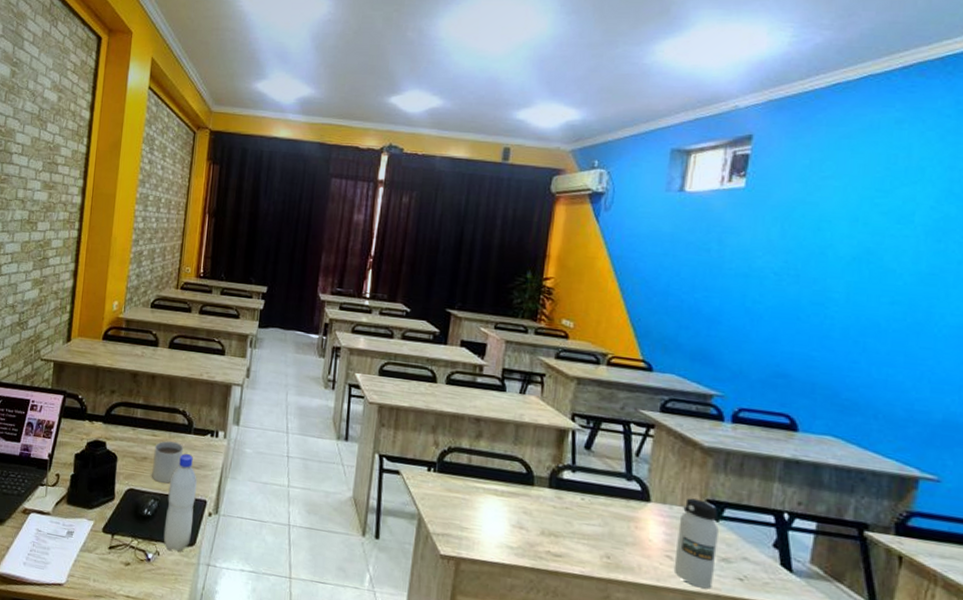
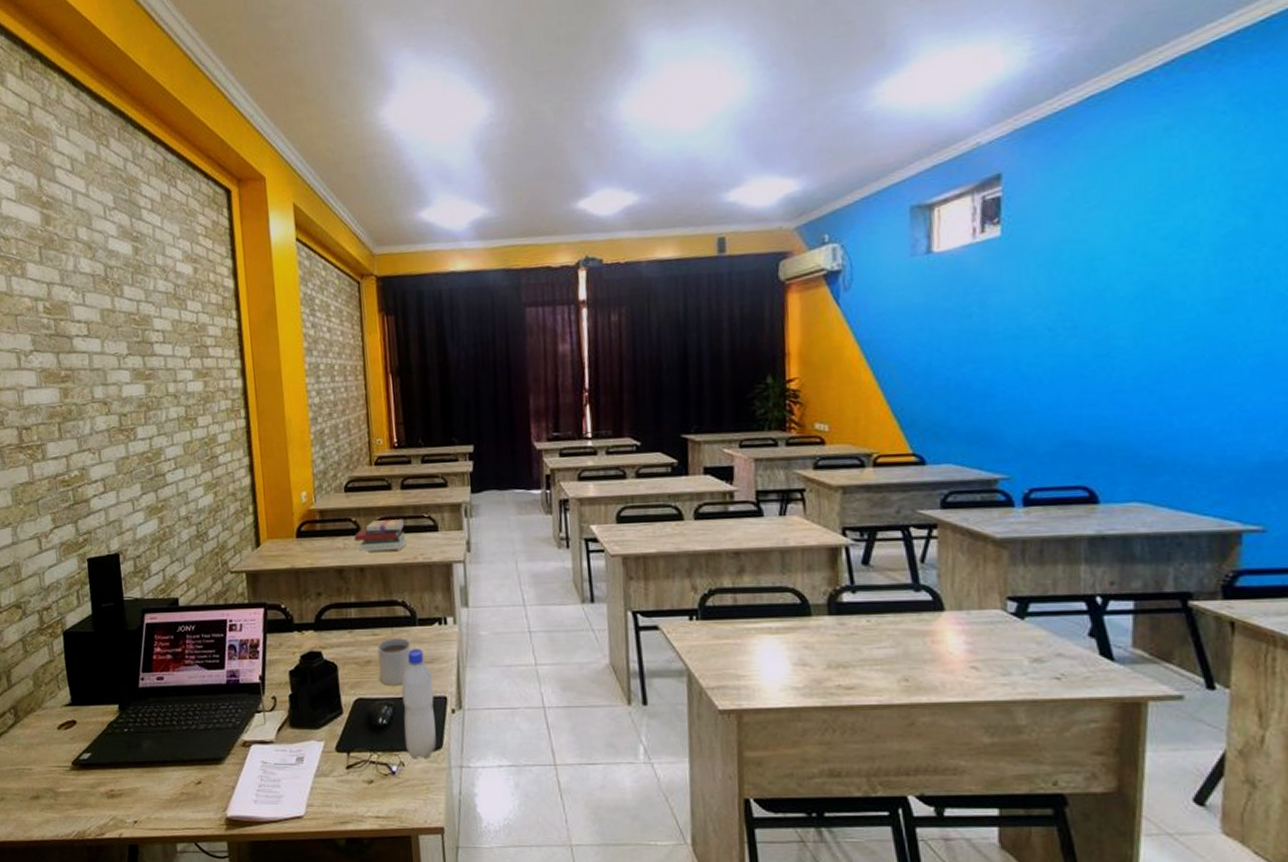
books: none [151,336,197,367] -> present [354,519,407,552]
water bottle: present [673,498,719,589] -> none [980,598,1027,696]

